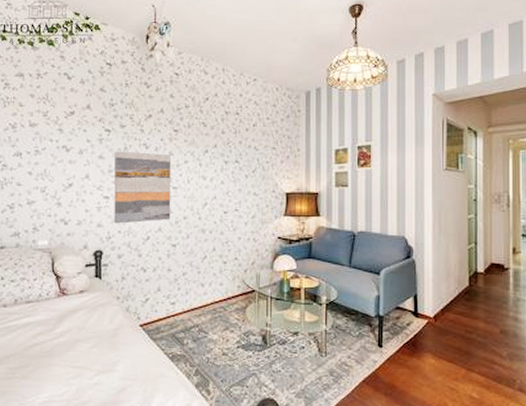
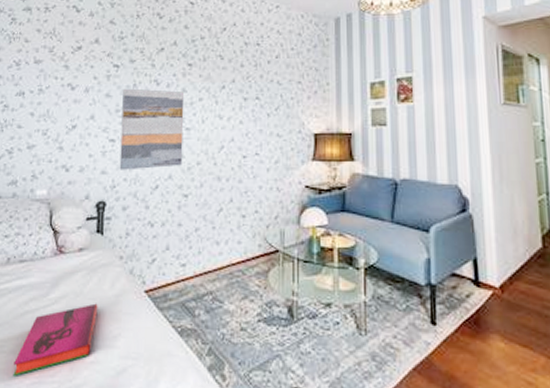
hardback book: none [26,336,99,397] -> present [13,303,98,376]

